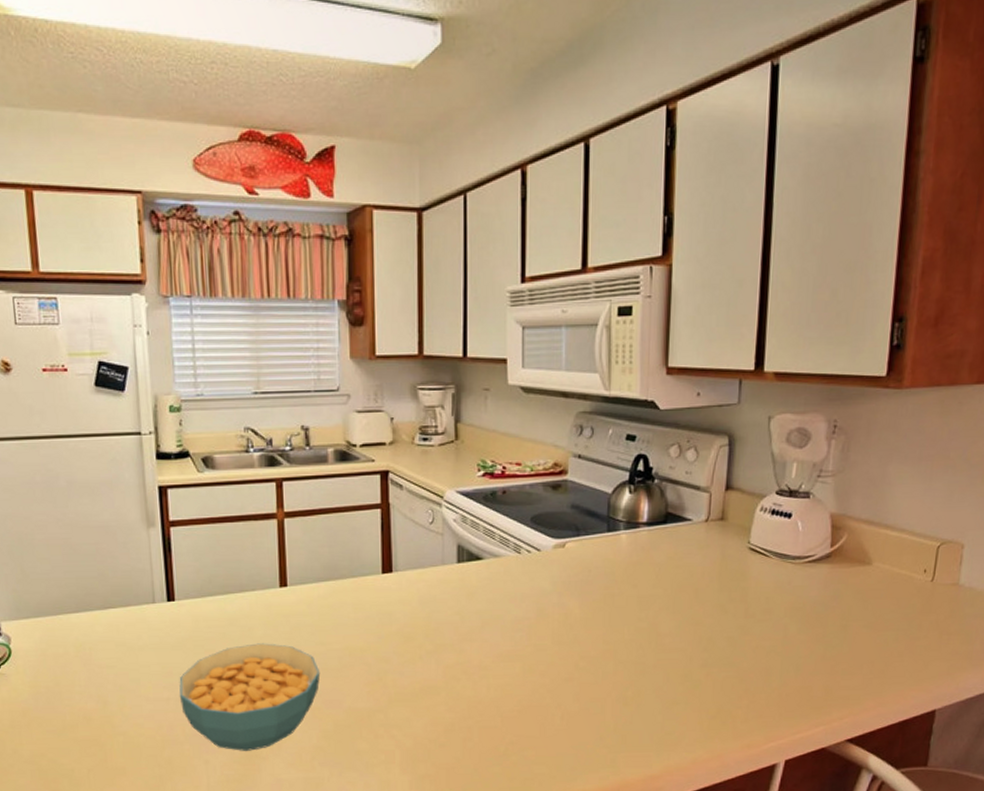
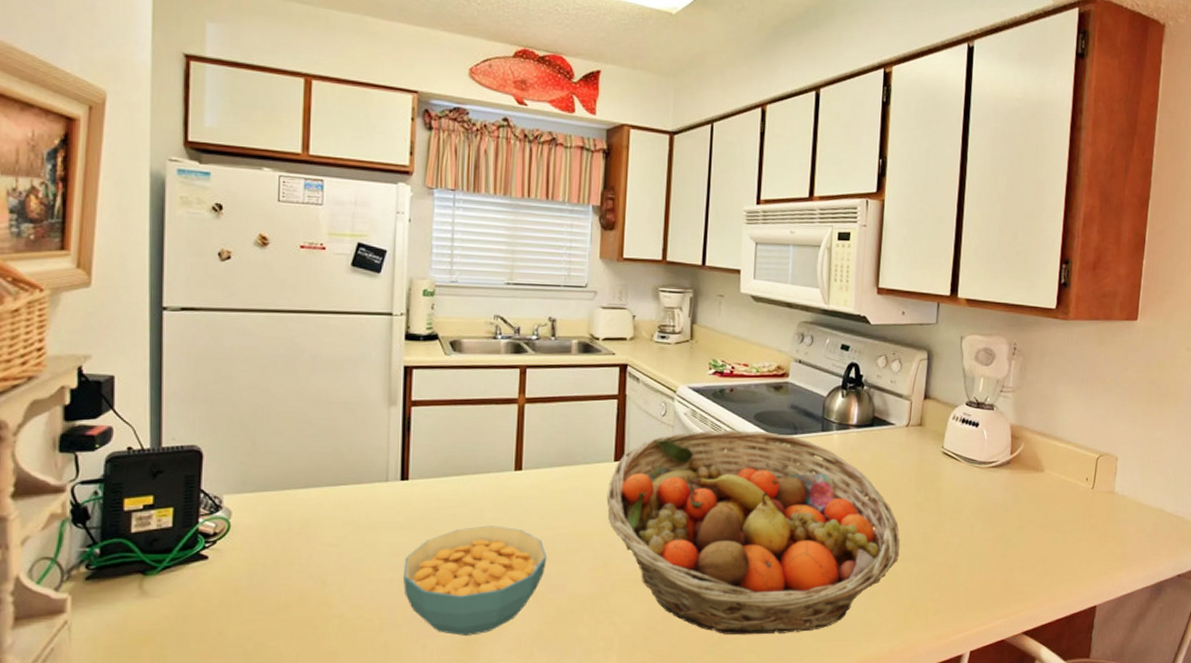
fruit basket: none [377,534,702,747] -> present [606,430,901,635]

